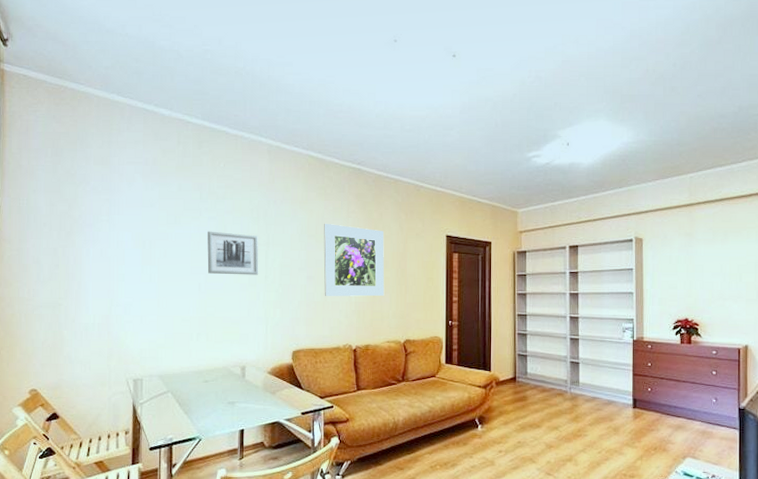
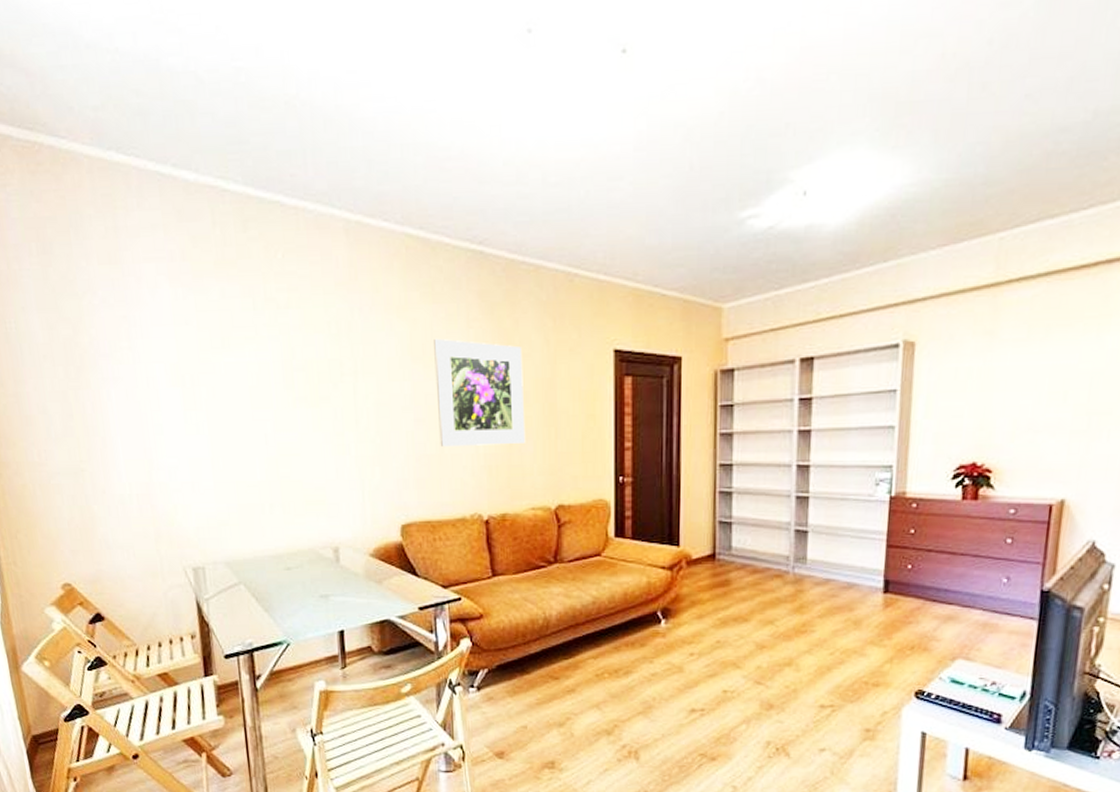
wall art: present [207,231,259,275] -> none [269,357,346,420]

